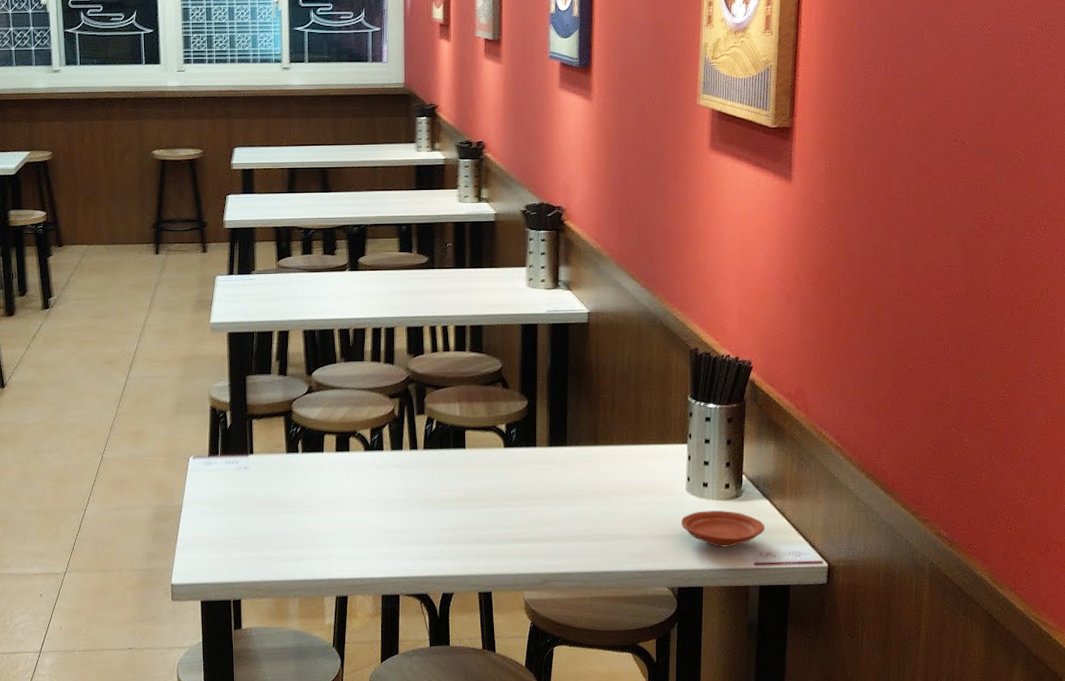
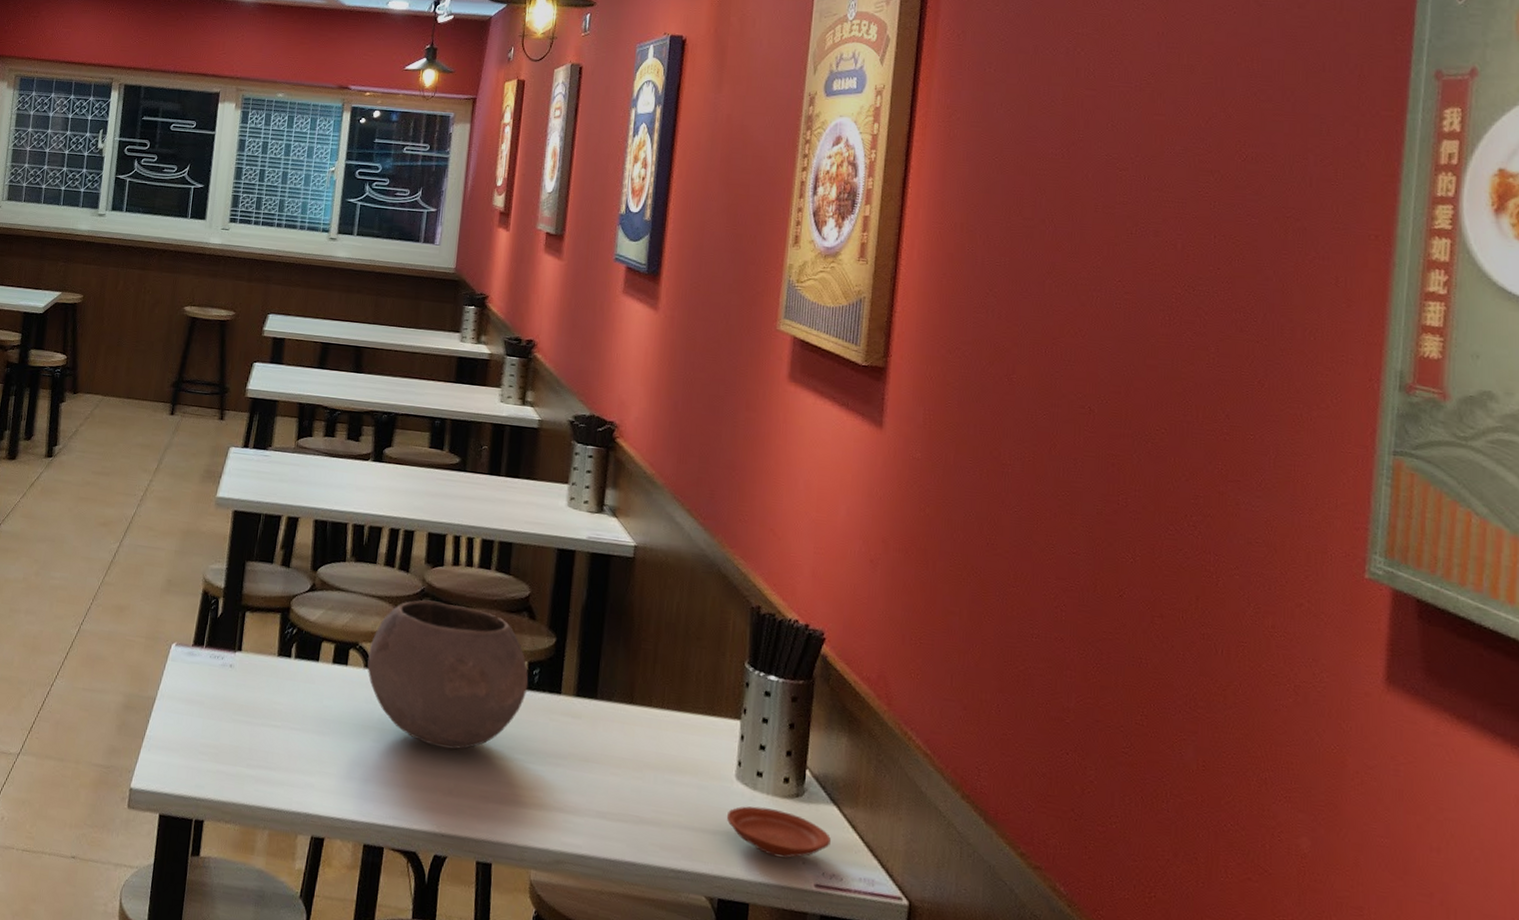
bowl: none [367,385,508,506] -> present [367,600,529,750]

